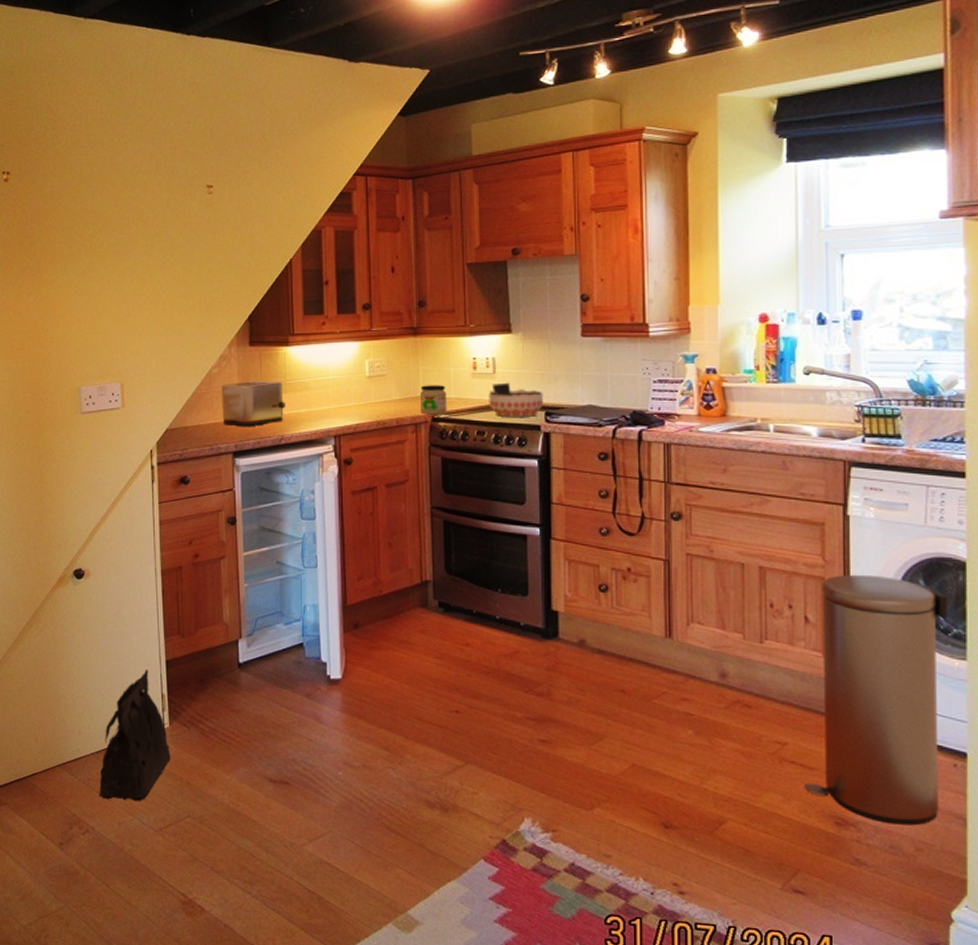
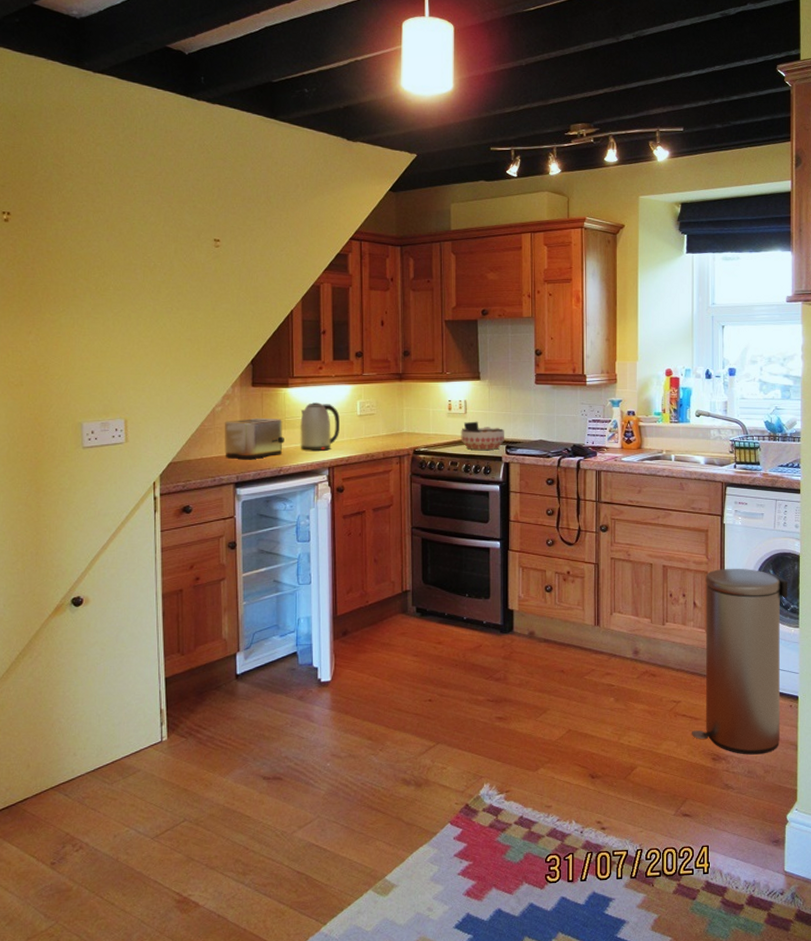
shopping bag: present [99,670,171,802] -> none [94,688,168,815]
kettle: none [302,363,346,418] -> present [300,402,340,452]
jar: present [419,385,447,415] -> none [403,423,426,448]

